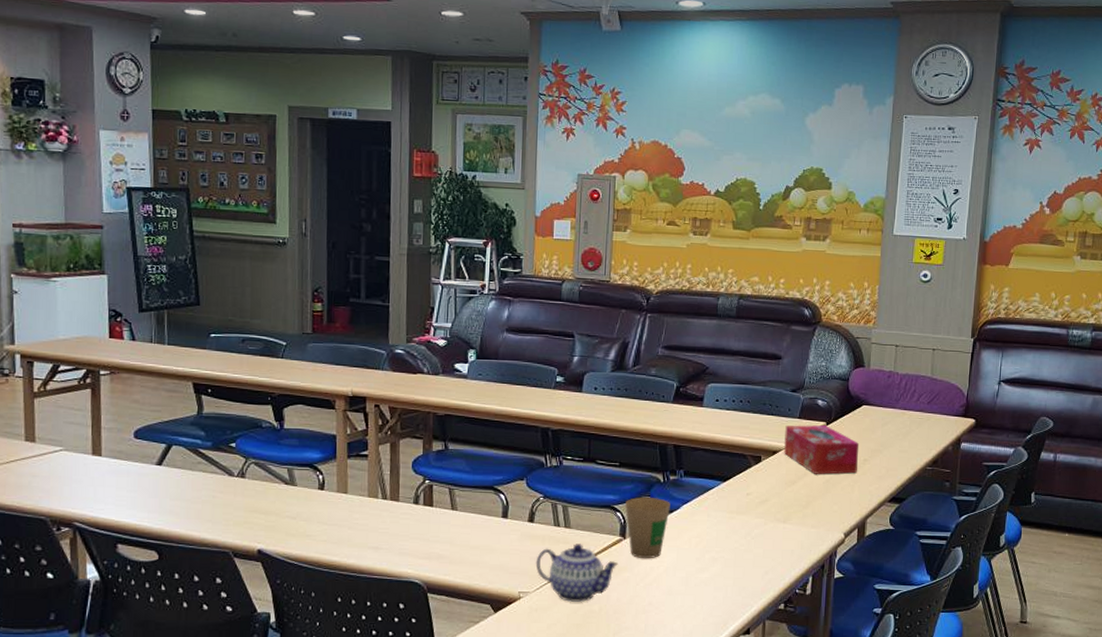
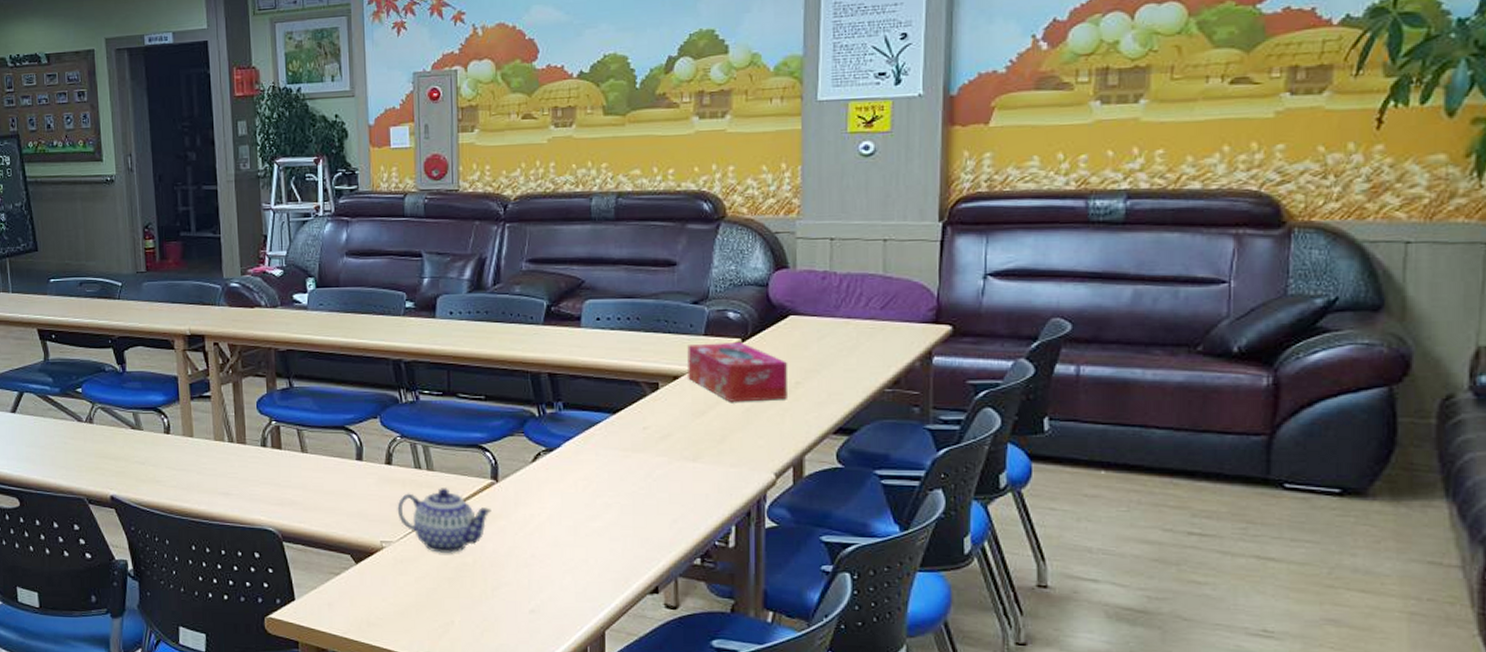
paper cup: present [625,497,670,558] -> none [495,435,549,504]

